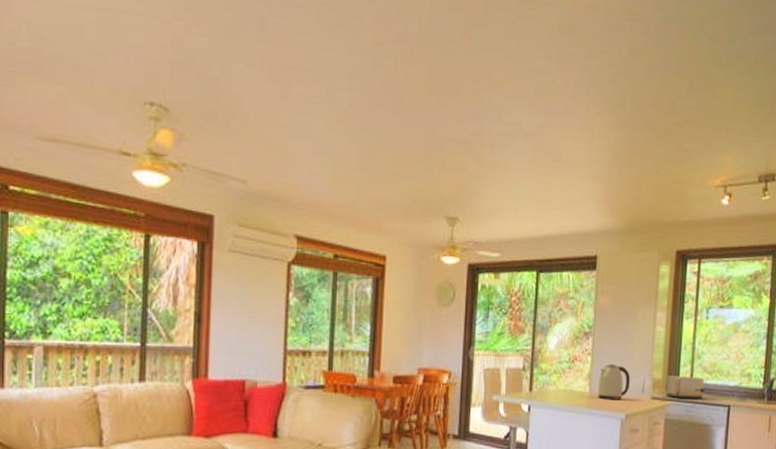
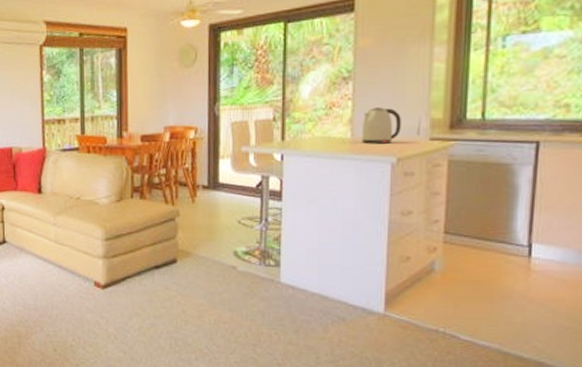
toaster: present [665,375,705,400] -> none [448,112,503,138]

